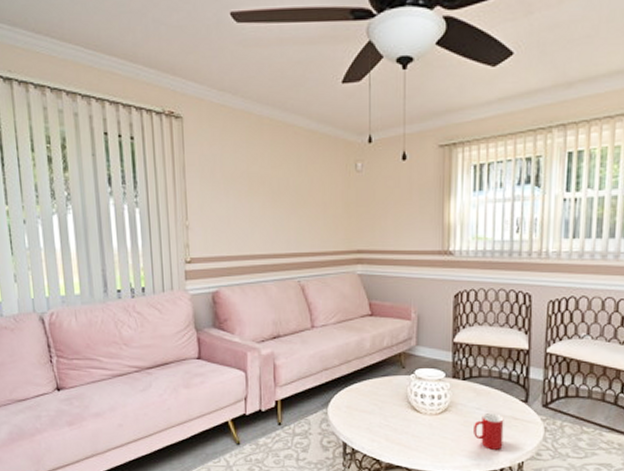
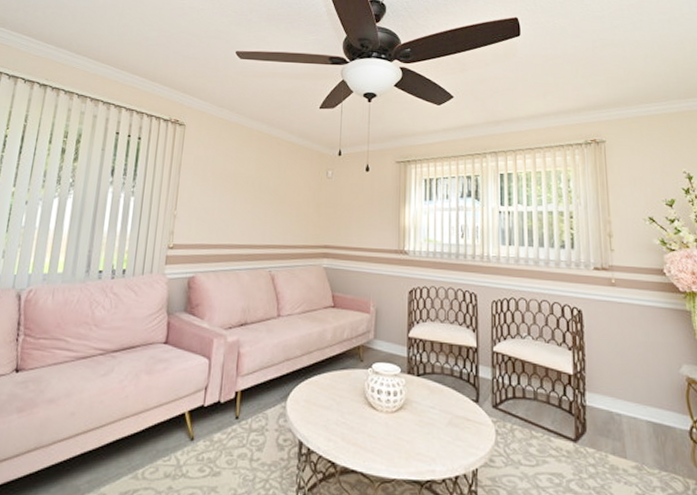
cup: present [474,412,504,450] -> none [428,411,457,454]

